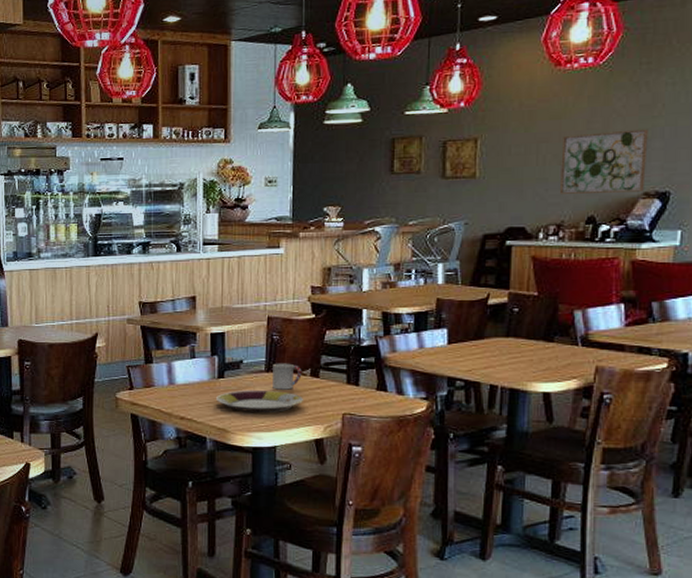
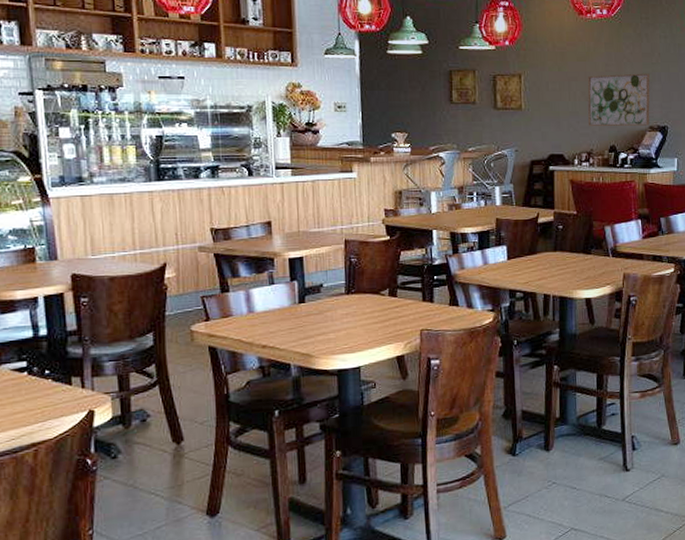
plate: present [215,389,304,412] -> none [297,312,384,335]
cup: present [272,363,302,390] -> none [352,284,381,311]

